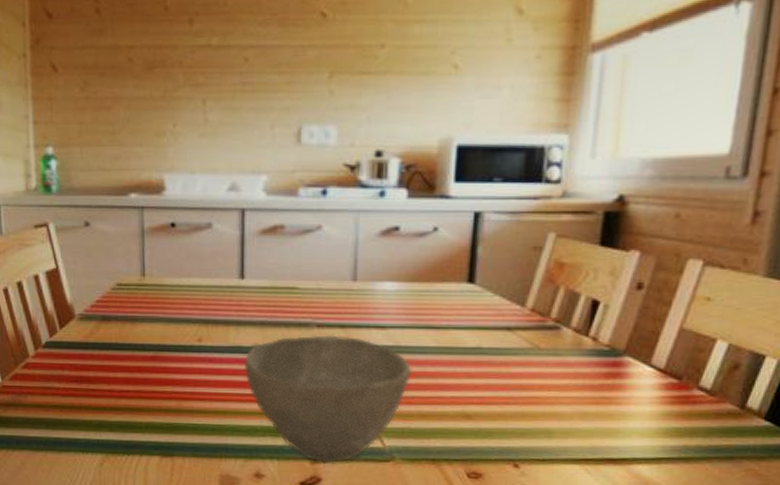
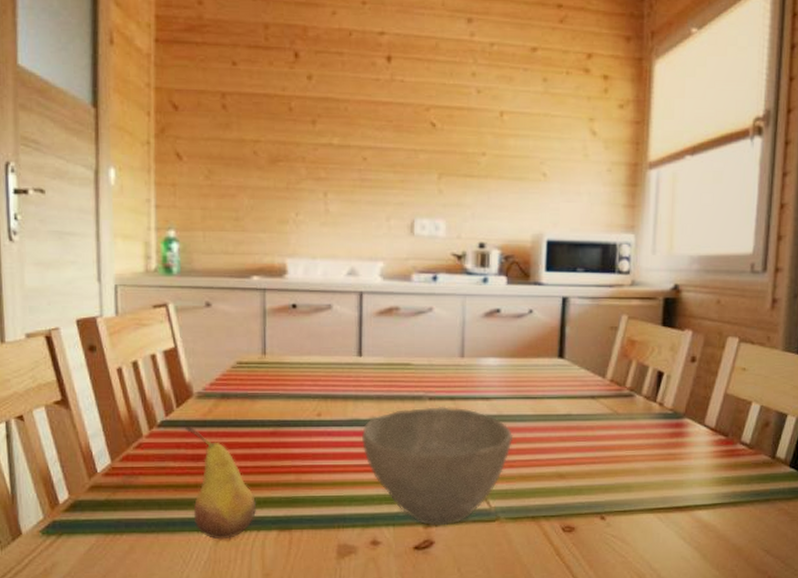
fruit: none [68,347,139,462] -> present [185,425,257,540]

